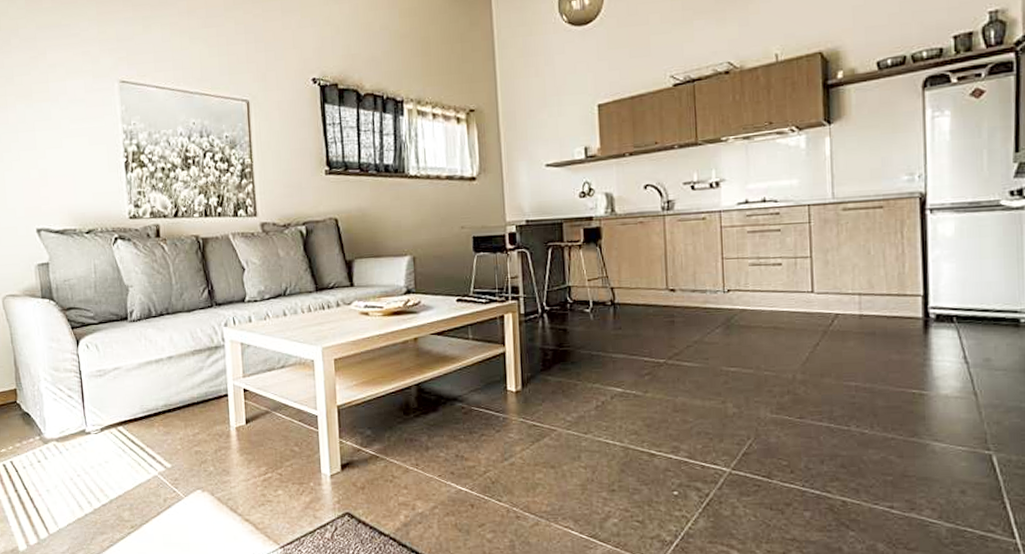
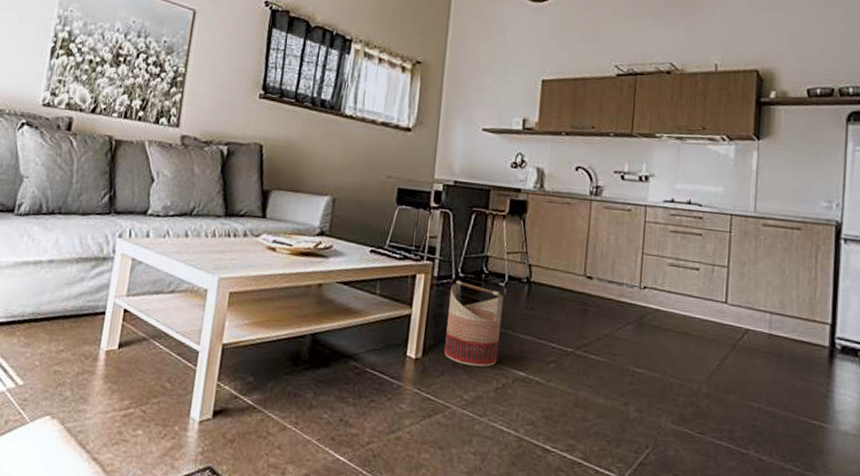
basket: none [539,314,594,390] -> present [444,280,504,367]

